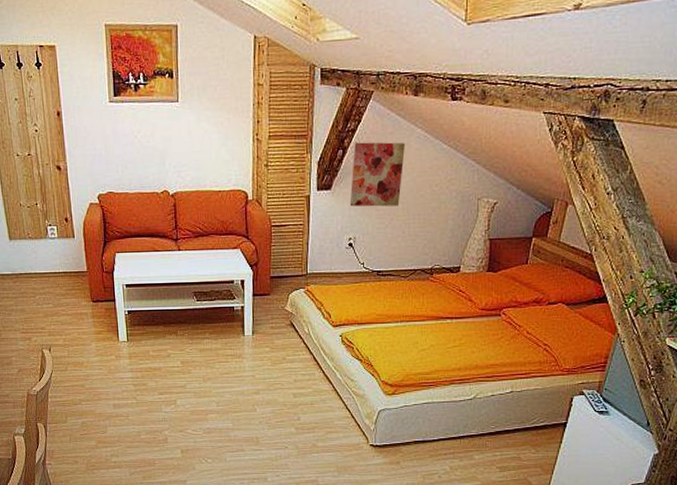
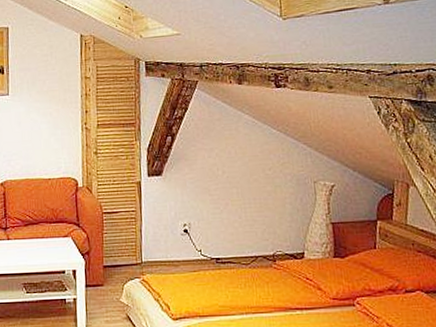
wall art: present [349,142,405,207] -> none [182,128,234,192]

